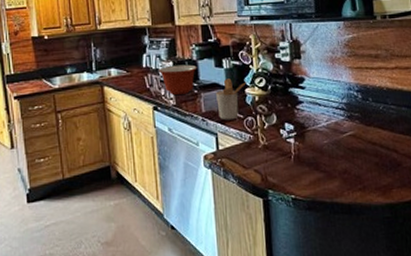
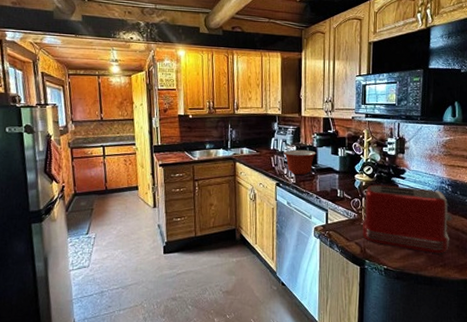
utensil holder: present [216,78,248,120] -> none [330,165,358,200]
toaster: none [259,97,367,175] -> present [361,184,453,254]

